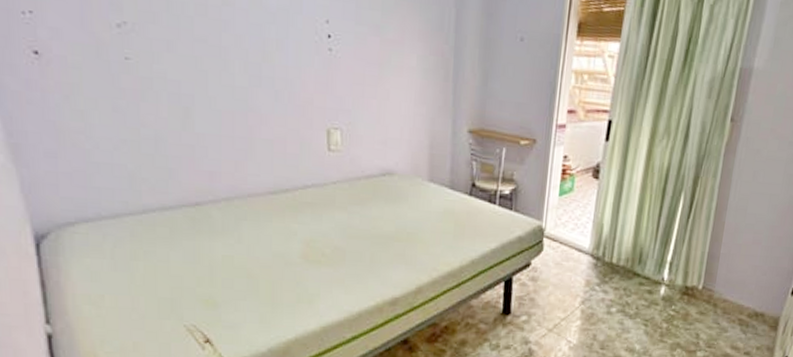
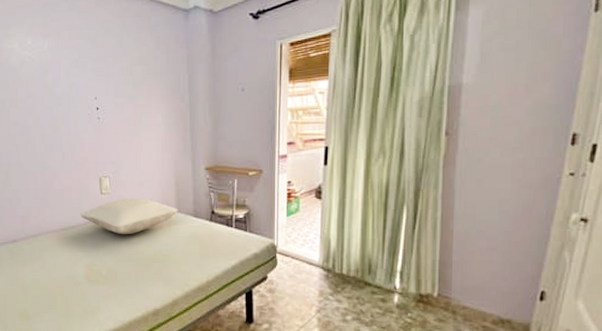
pillow: none [297,158,431,206] -> present [80,197,178,235]

